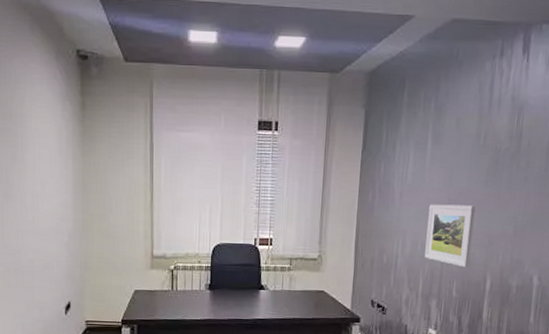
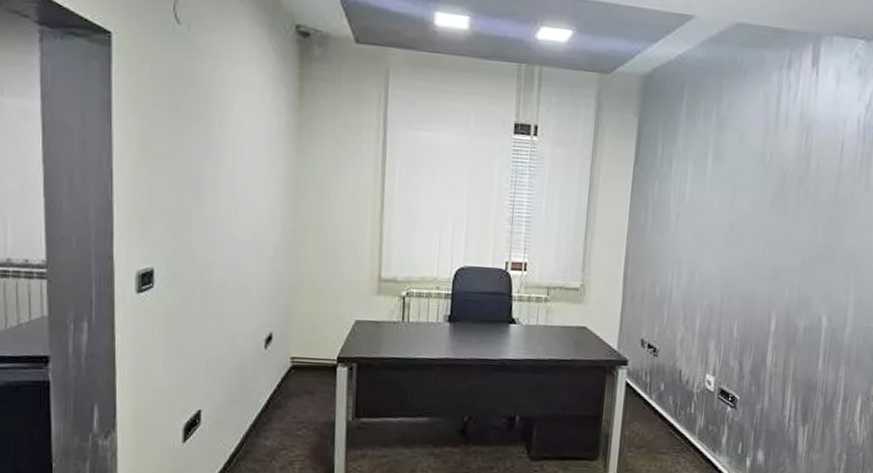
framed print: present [424,204,476,268] -> none [702,229,760,305]

